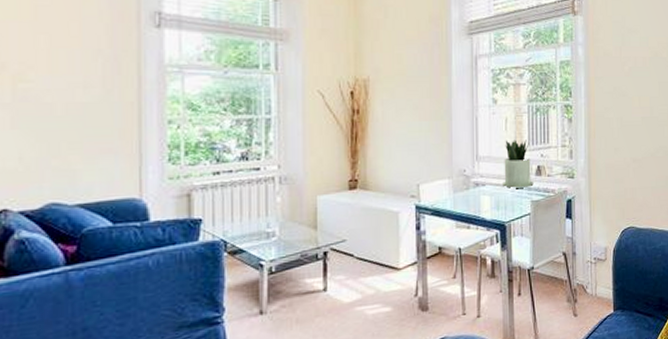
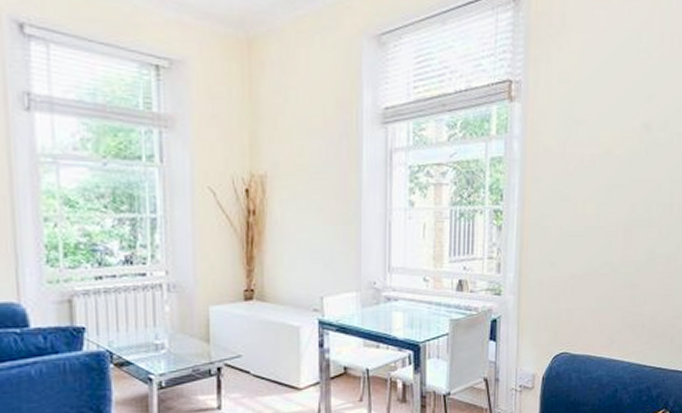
planter: present [502,139,534,188] -> none [417,249,454,305]

